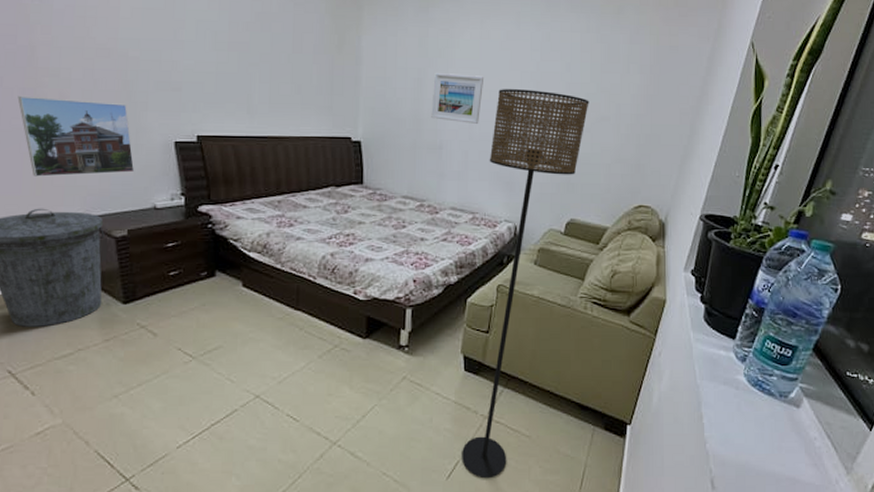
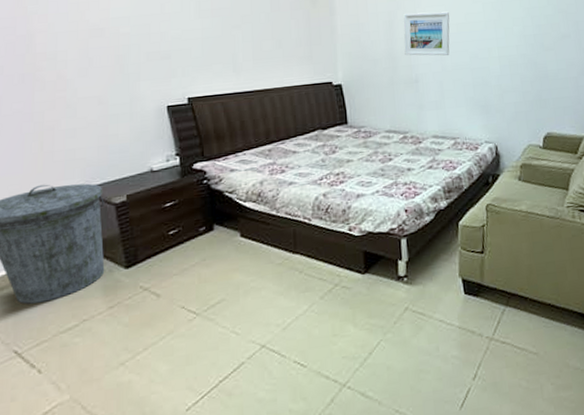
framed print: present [17,95,135,177] -> none [18,77,131,155]
floor lamp: present [462,89,589,479] -> none [463,18,549,404]

